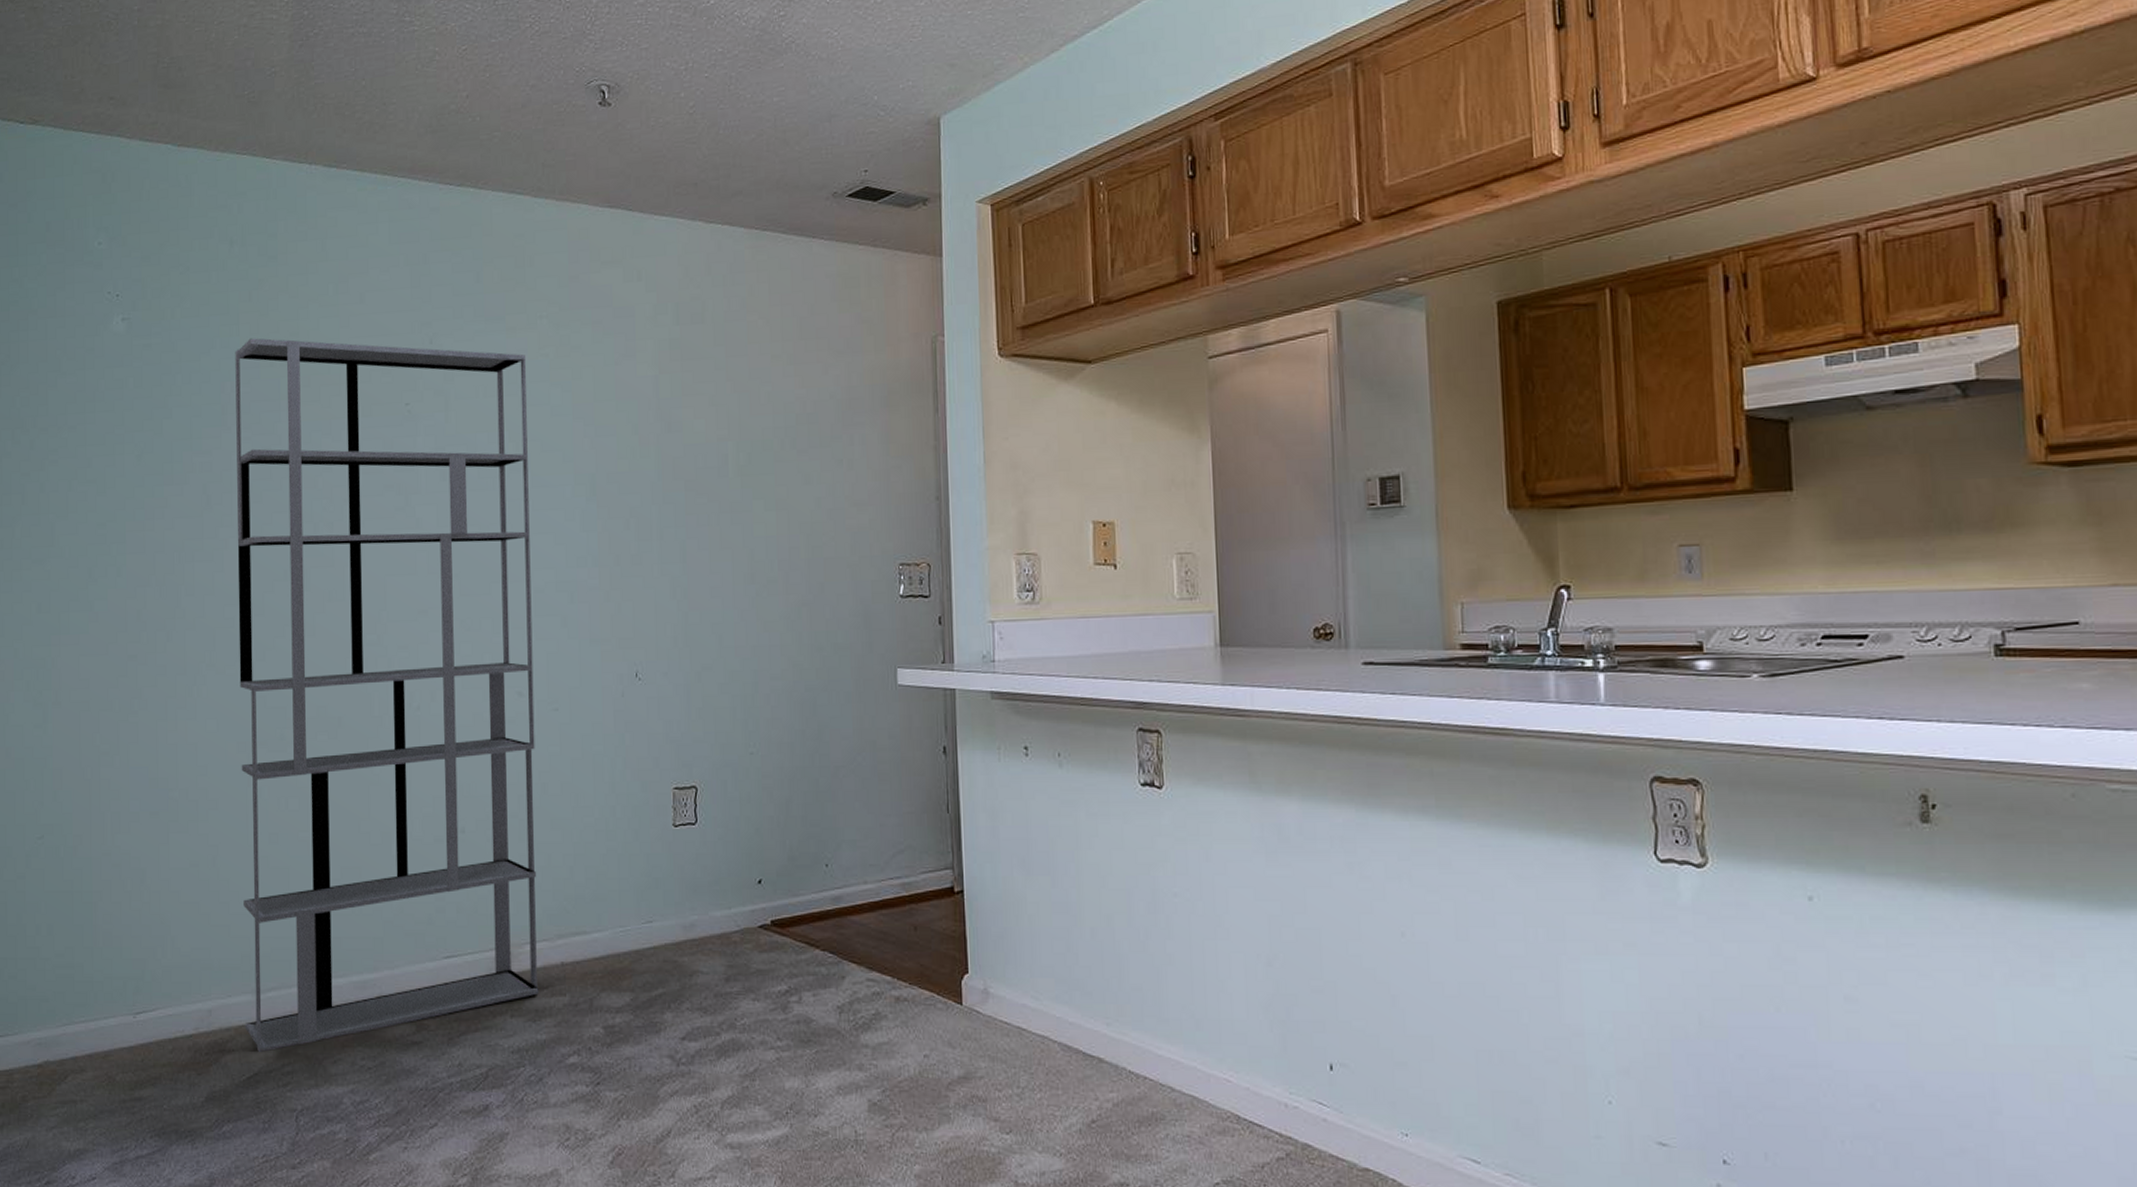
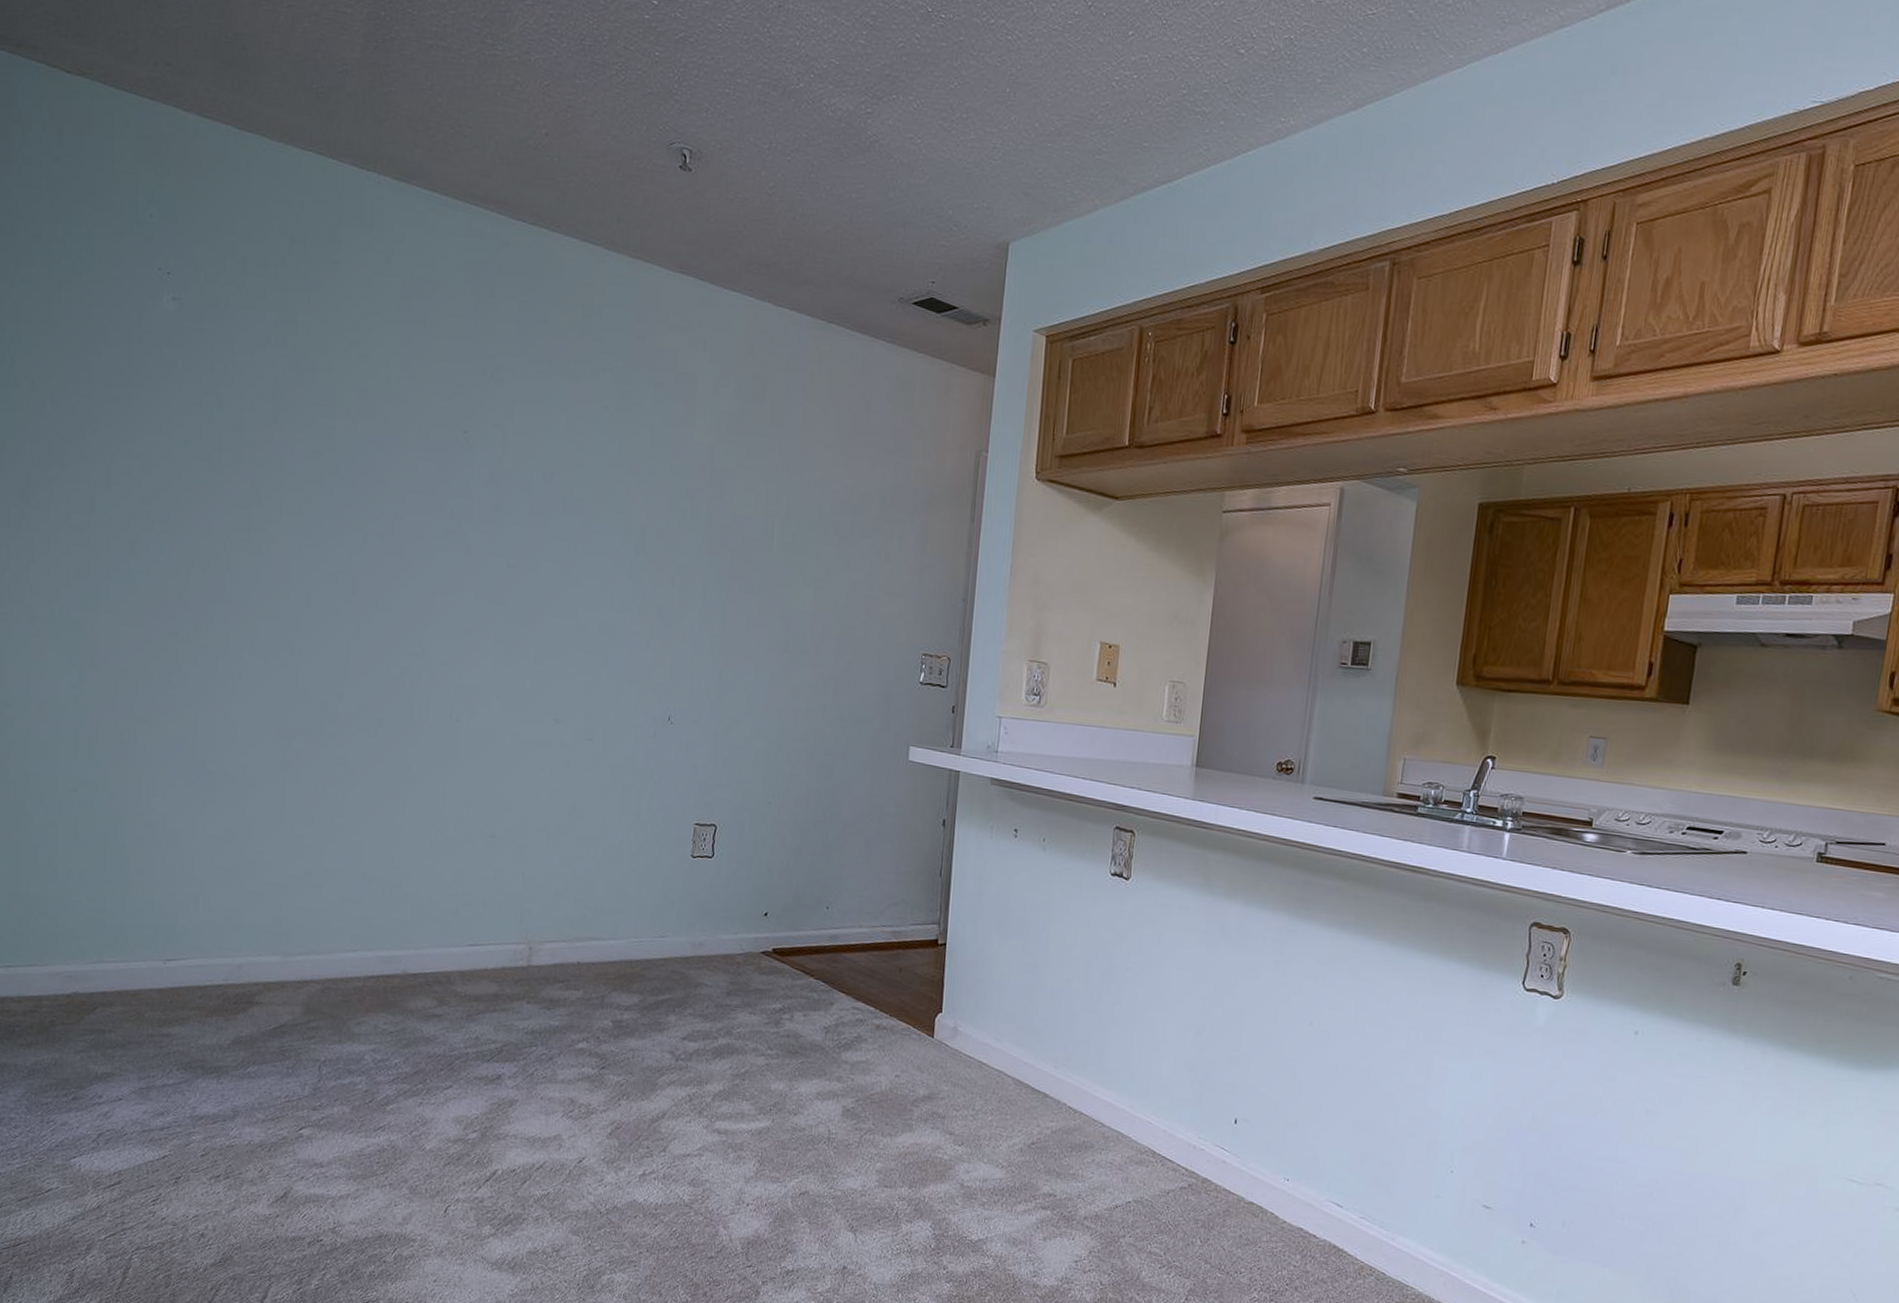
shelving unit: present [235,338,539,1052] -> none [273,340,587,1007]

